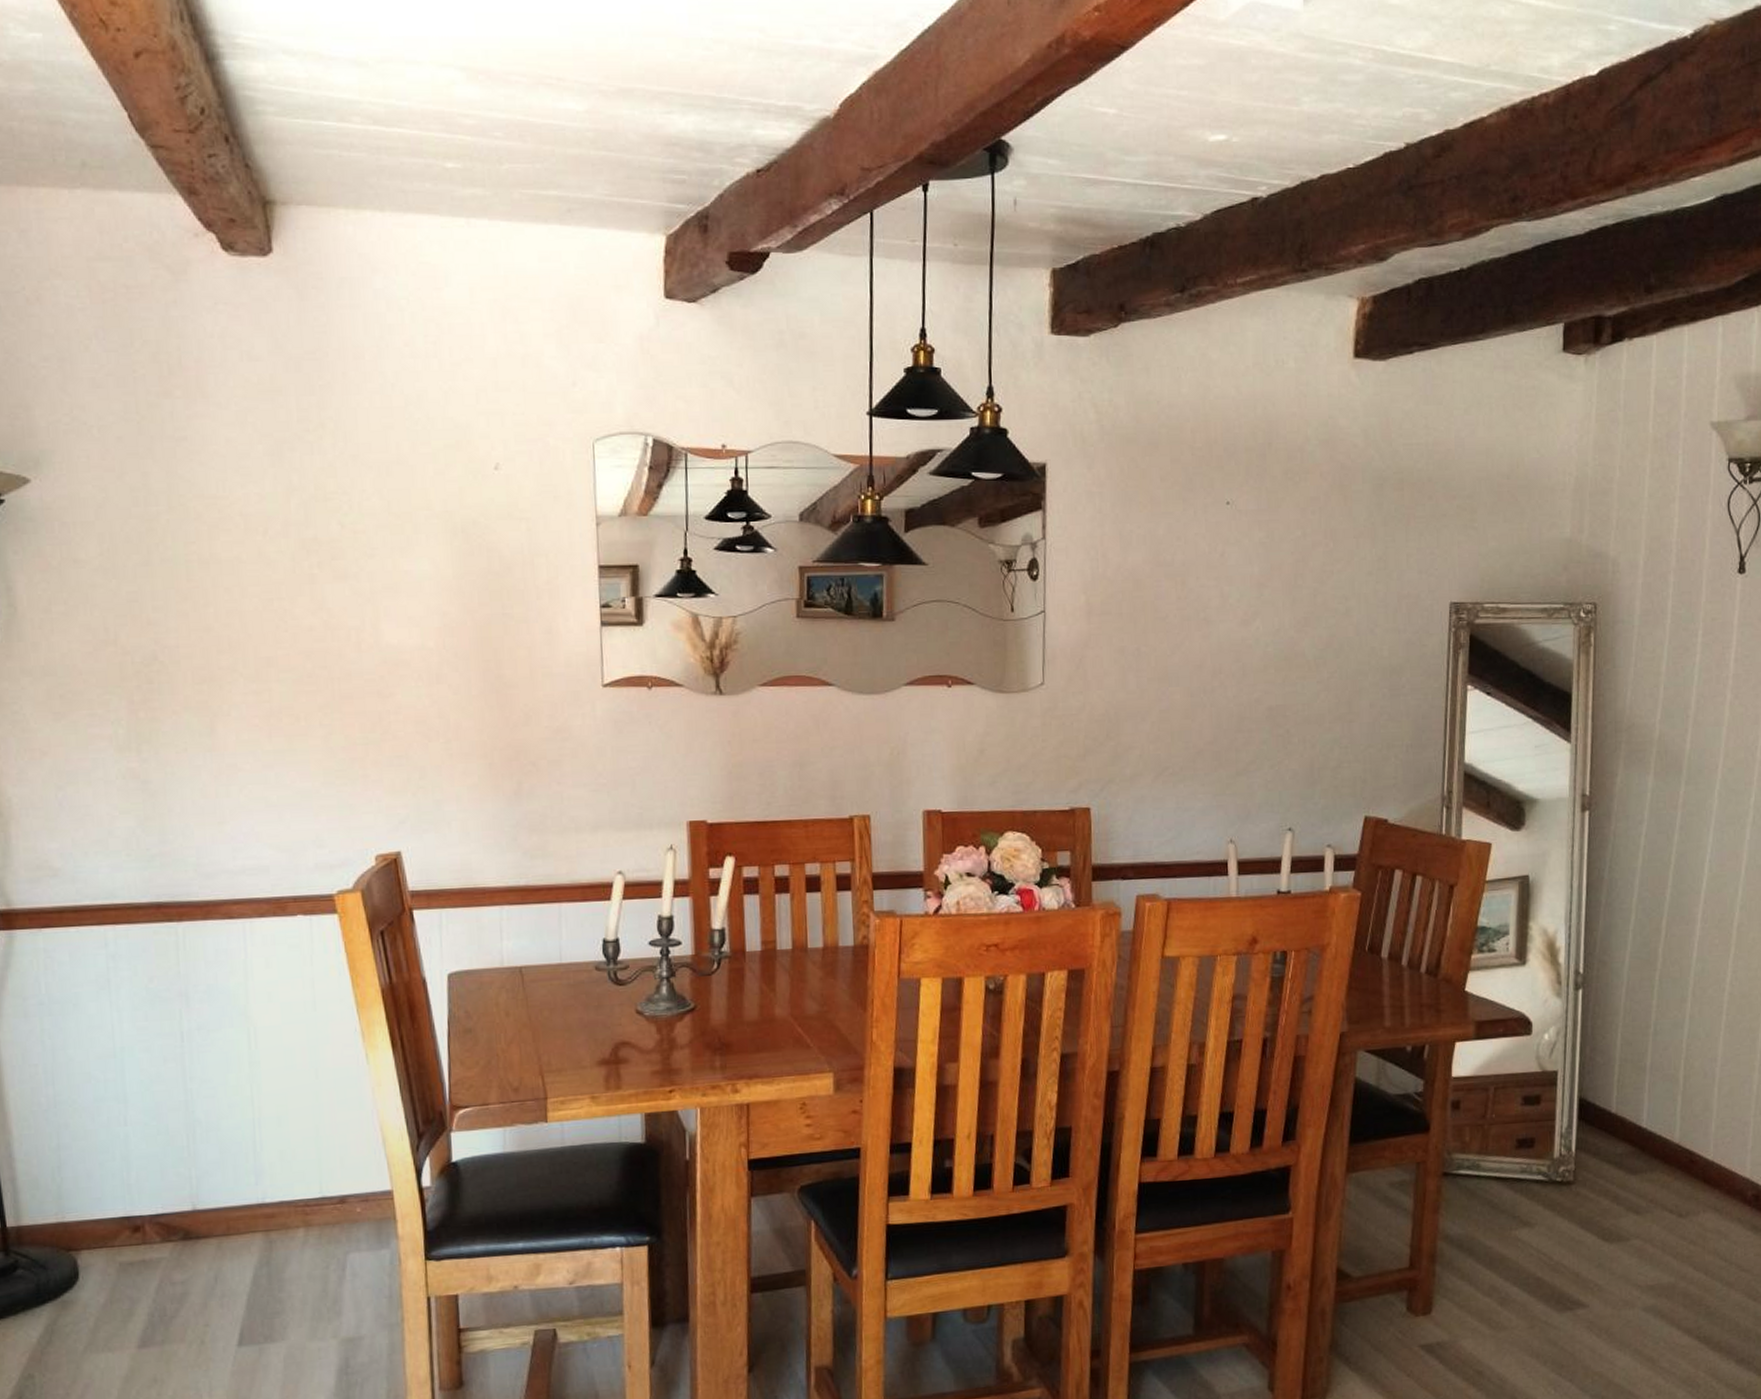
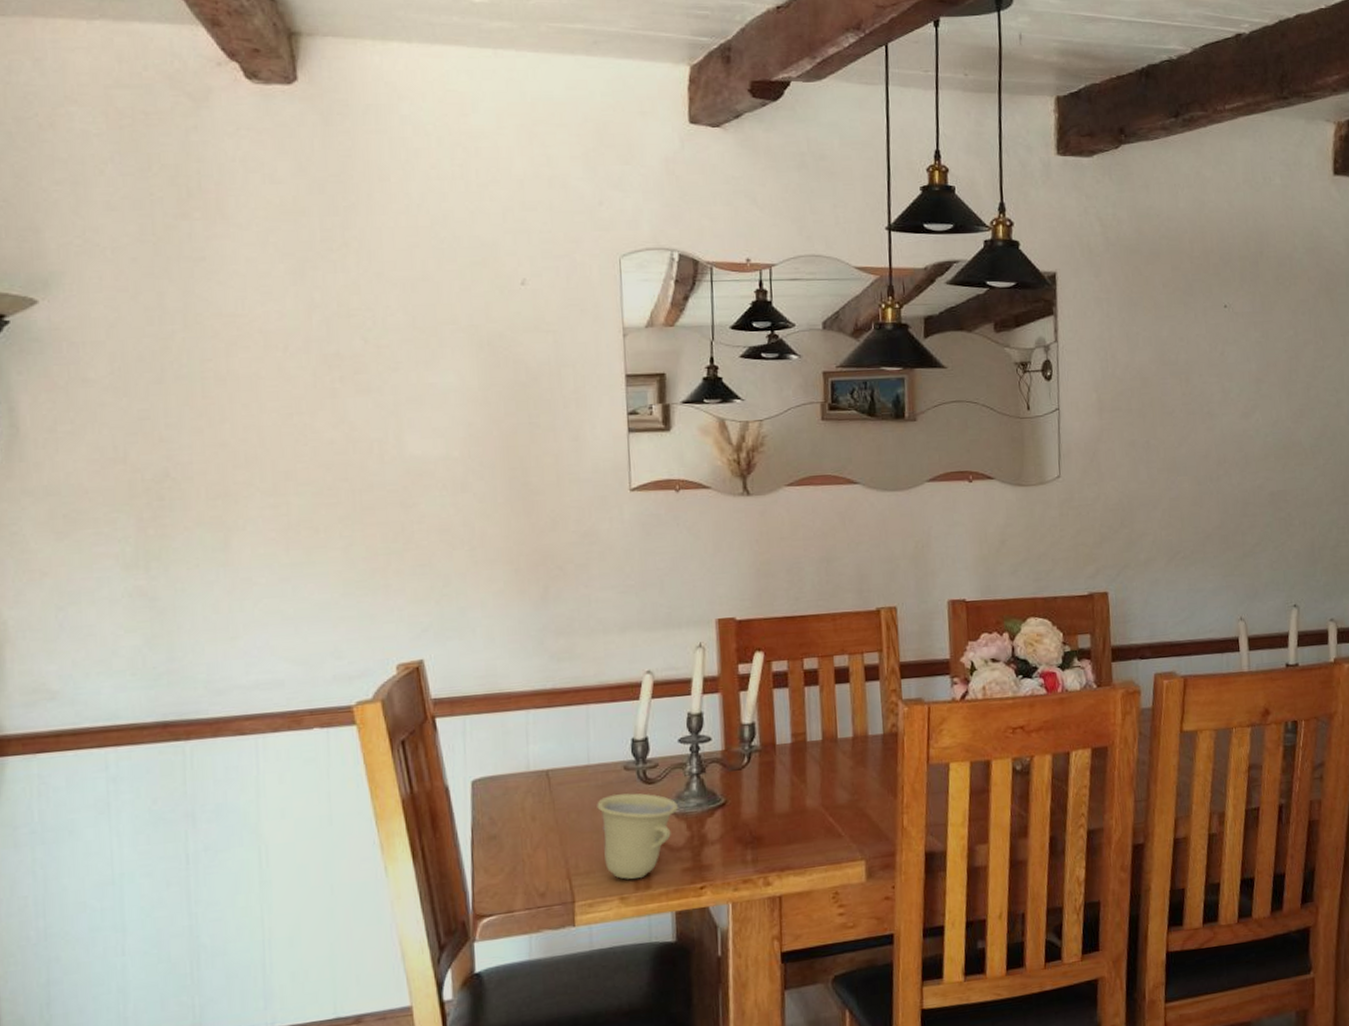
cup: none [569,993,648,1079] -> present [597,793,678,879]

